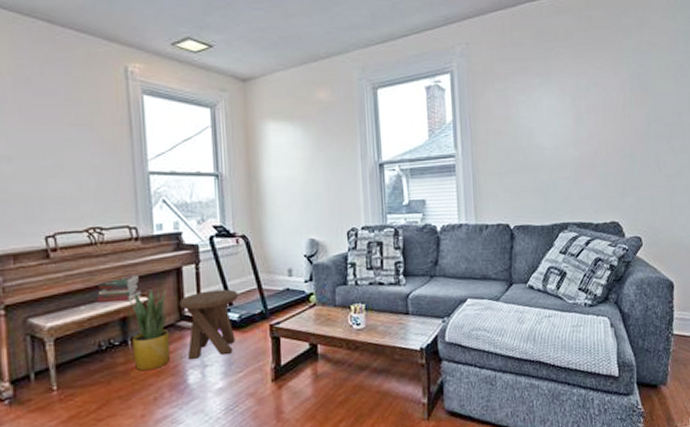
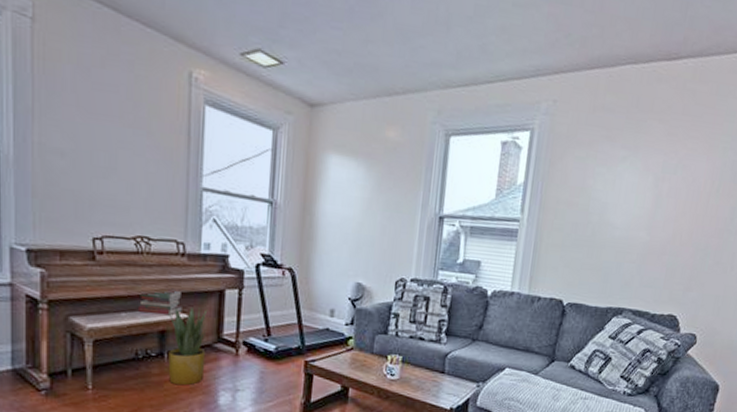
music stool: present [179,289,238,359] -> none [218,317,277,382]

